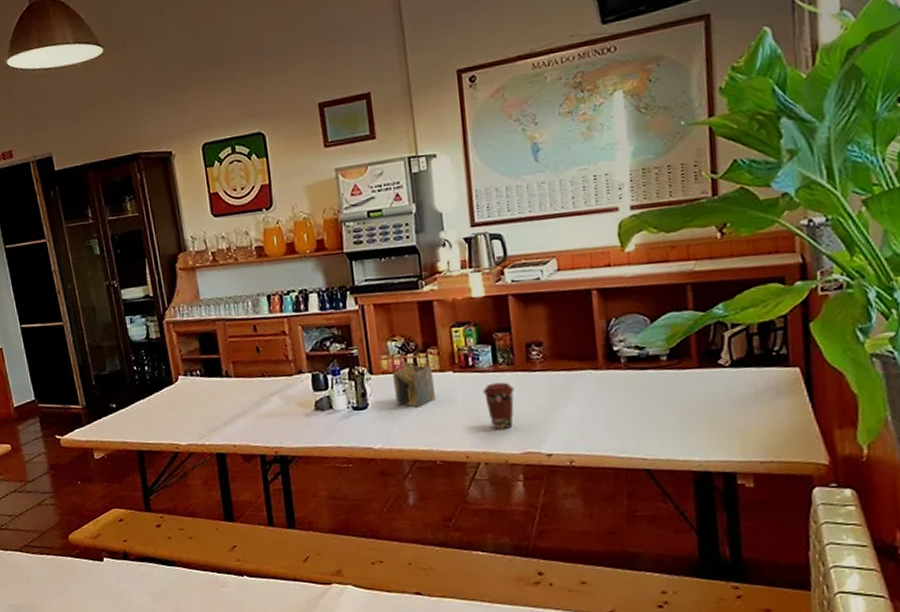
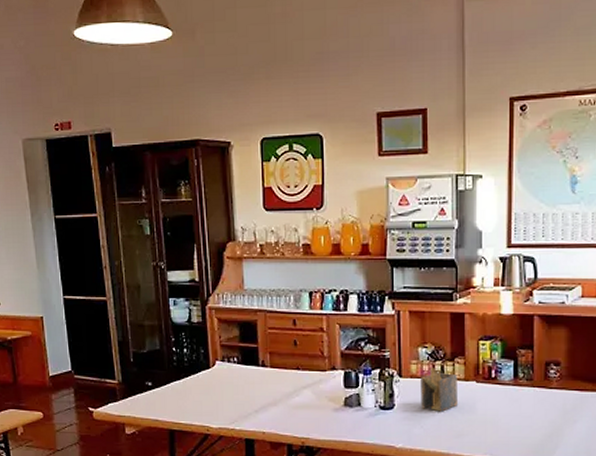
coffee cup: present [482,382,514,429] -> none [501,396,530,439]

